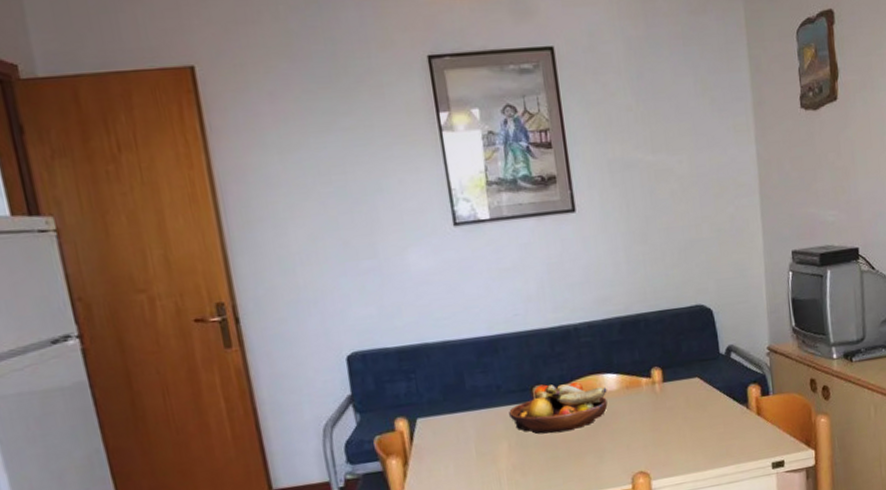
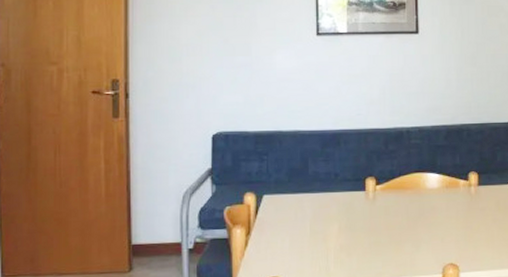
fruit bowl: present [509,381,608,434] -> none [343,177,429,221]

